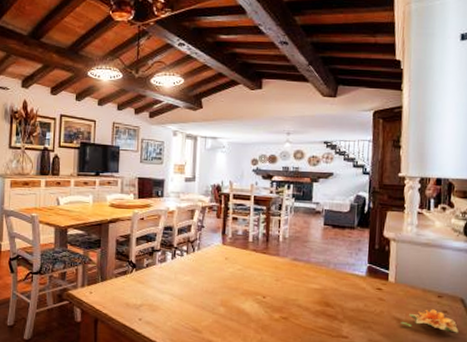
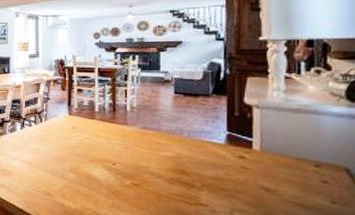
flower: present [401,309,459,333] -> none [270,178,345,205]

